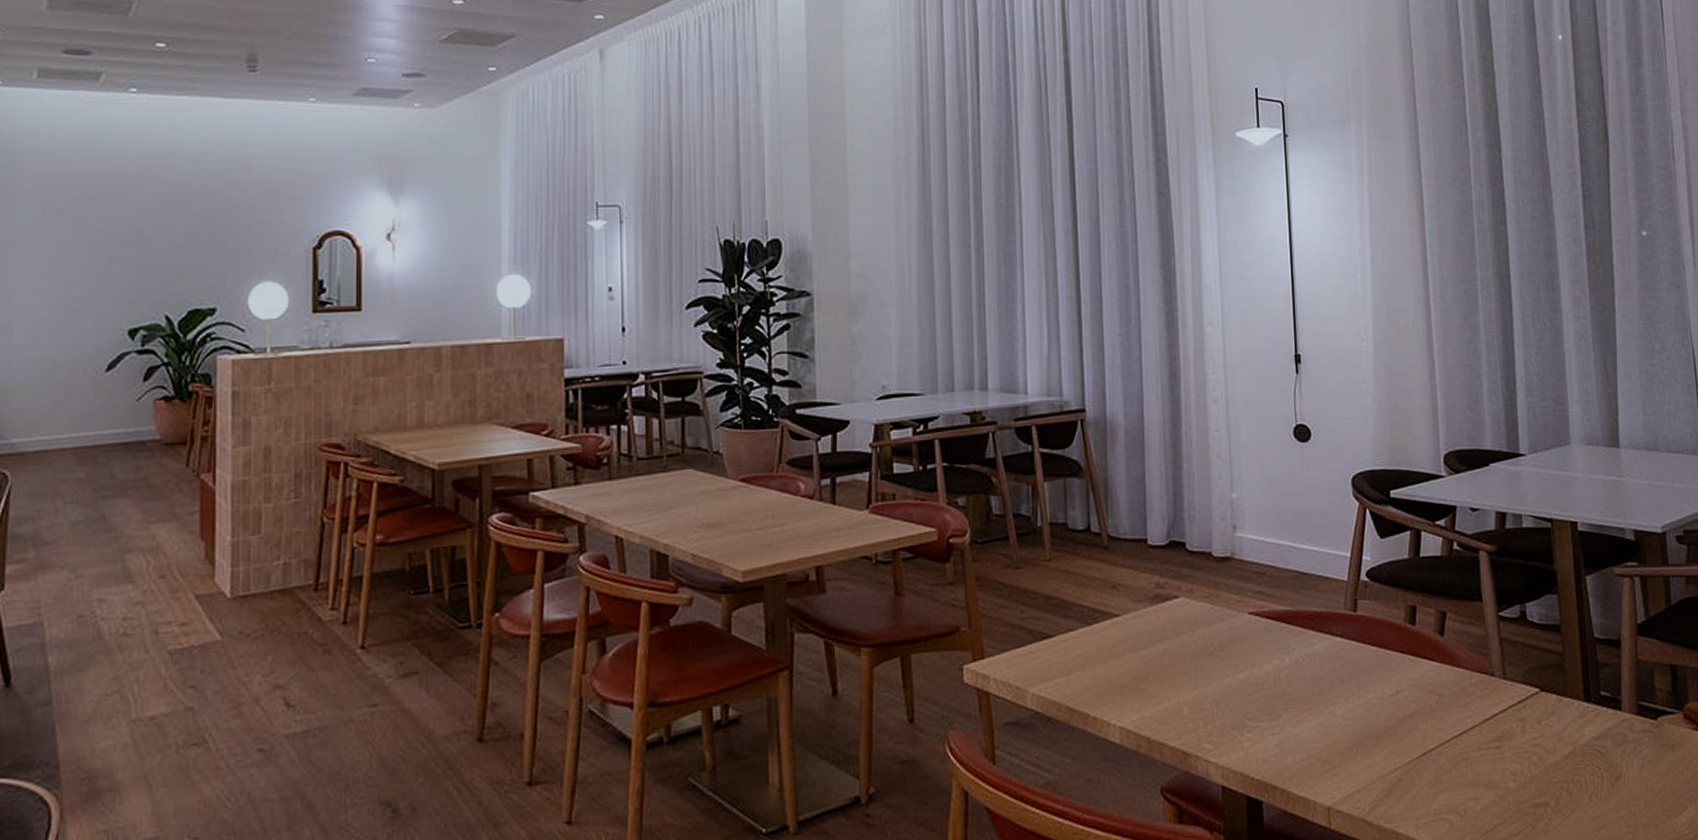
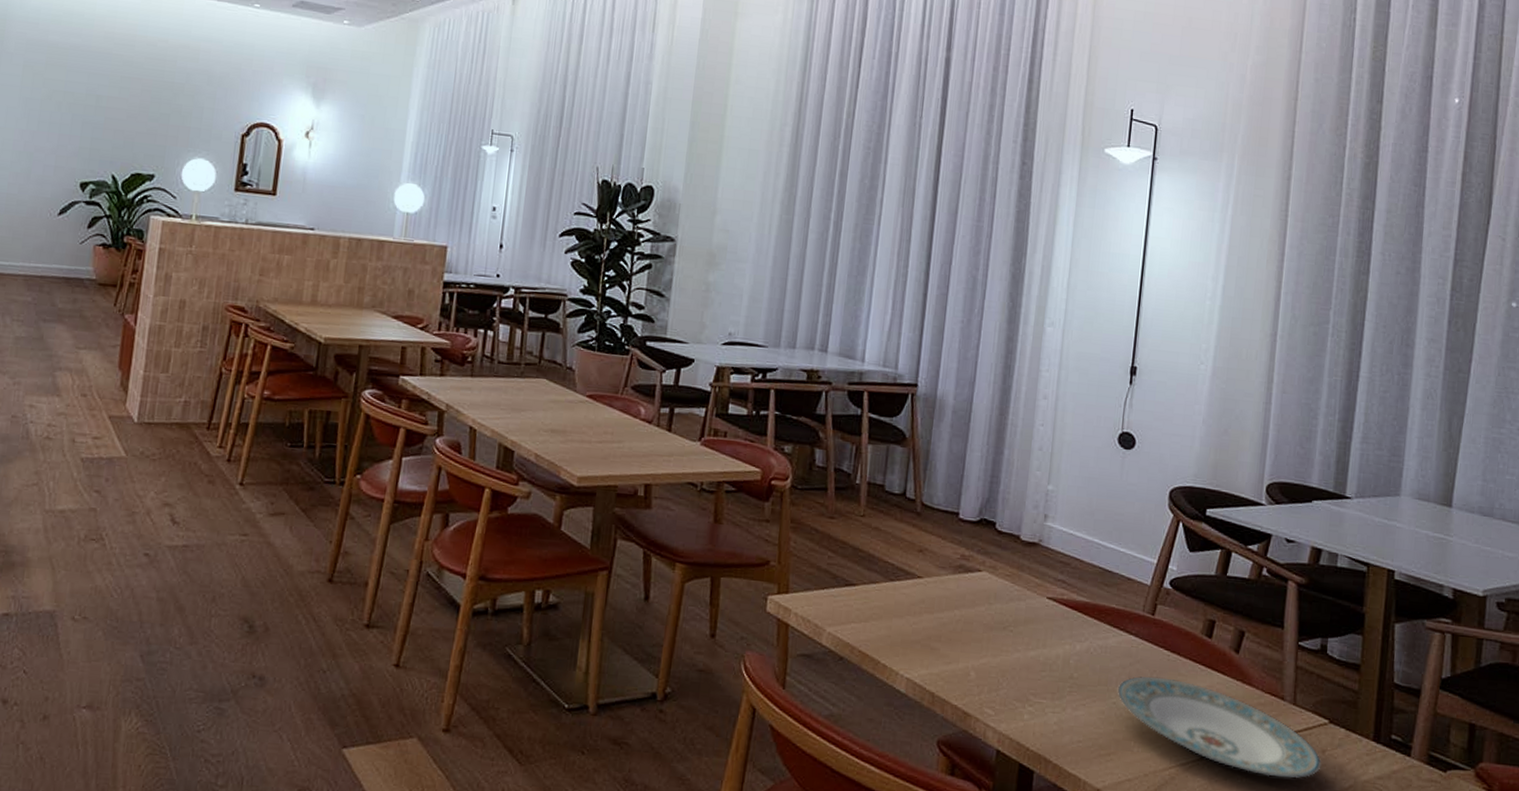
plate: none [1332,675,1540,759] -> present [1117,676,1322,778]

